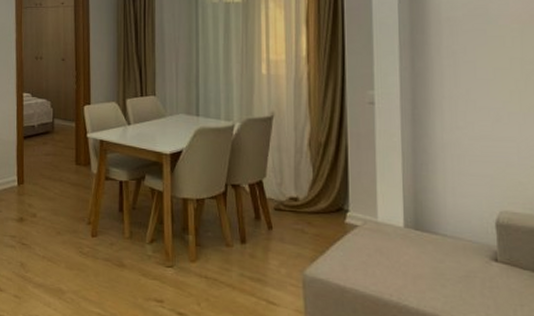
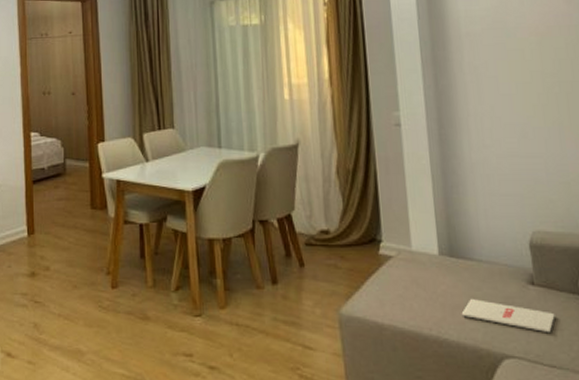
magazine: none [422,270,517,308] -> present [461,299,555,333]

